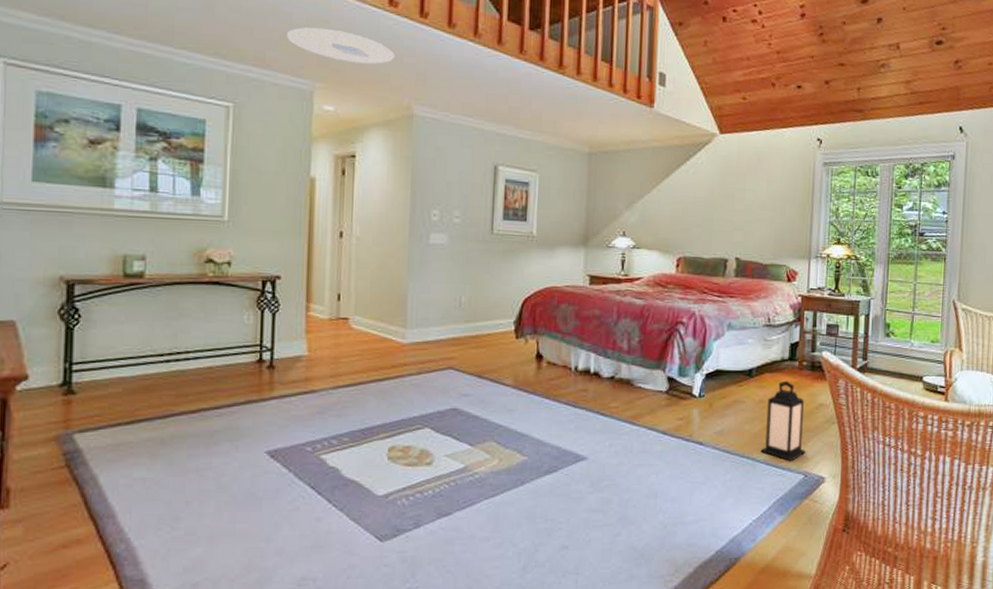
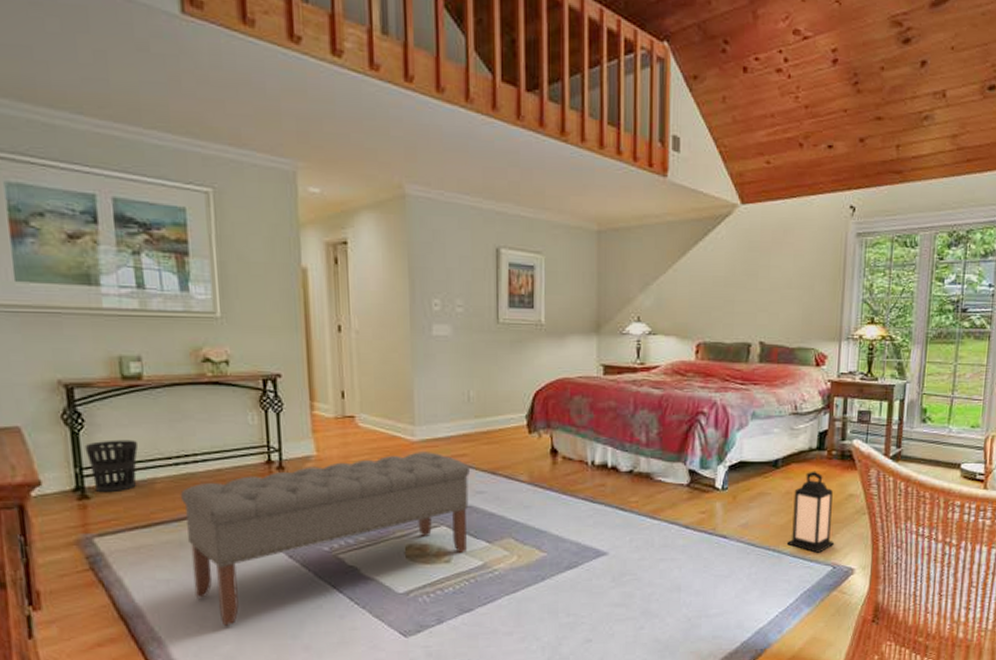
wastebasket: none [77,335,131,389] -> present [84,440,138,493]
bench: none [167,354,458,527] -> present [180,452,471,626]
ceiling light: present [287,27,395,65] -> none [262,98,380,139]

